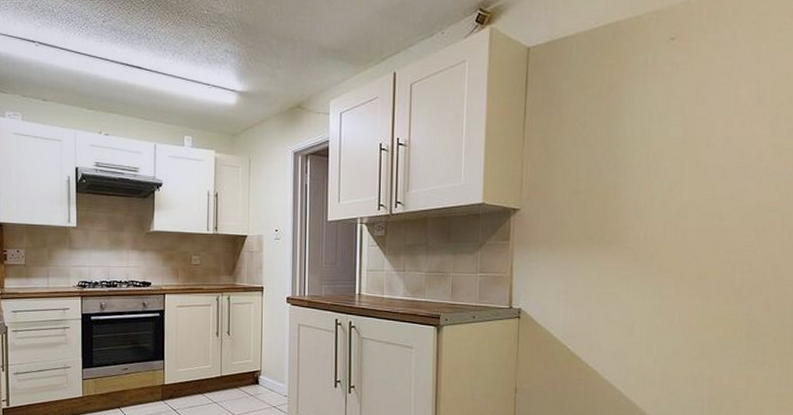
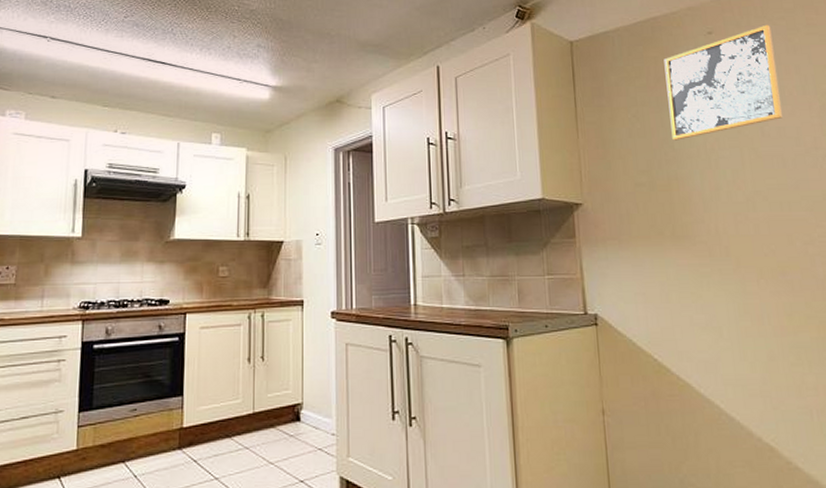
wall art: none [616,29,739,150] -> present [663,24,783,141]

